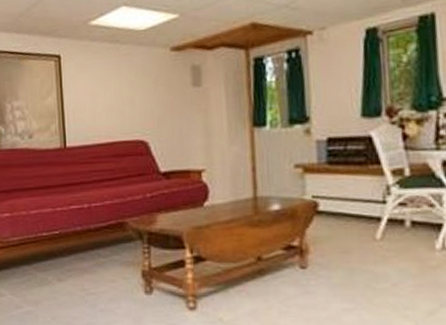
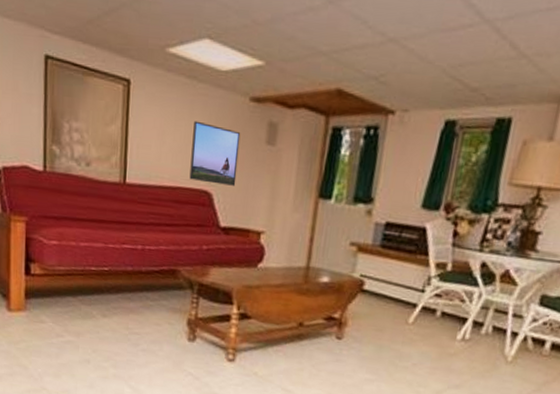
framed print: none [122,78,169,133] -> present [189,120,241,186]

